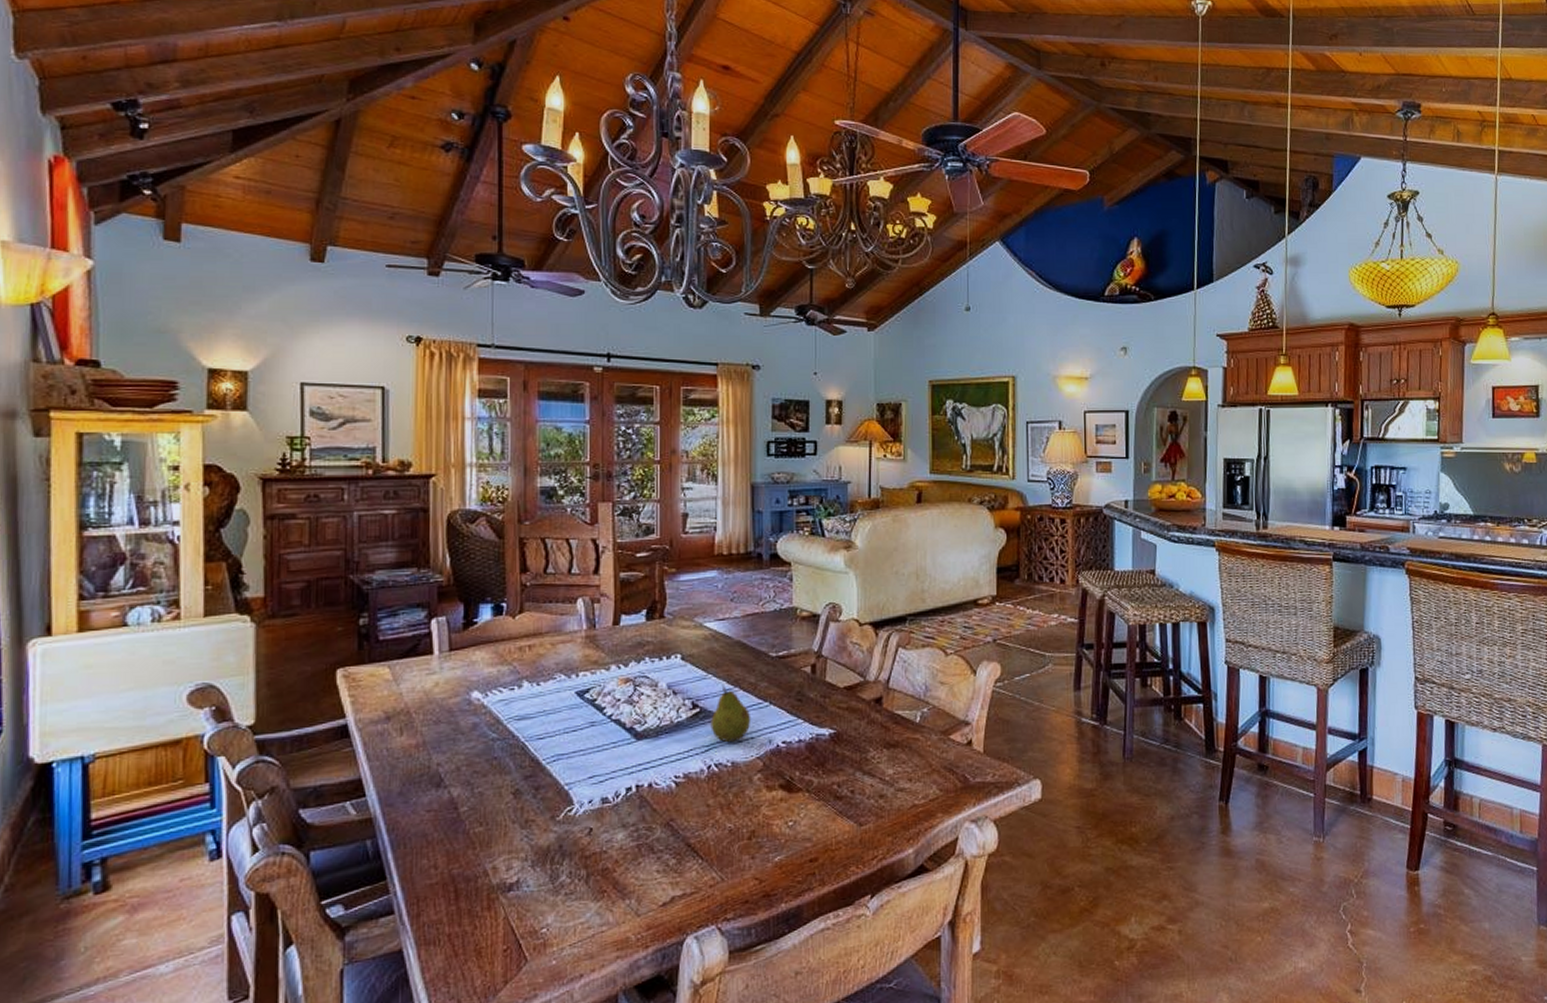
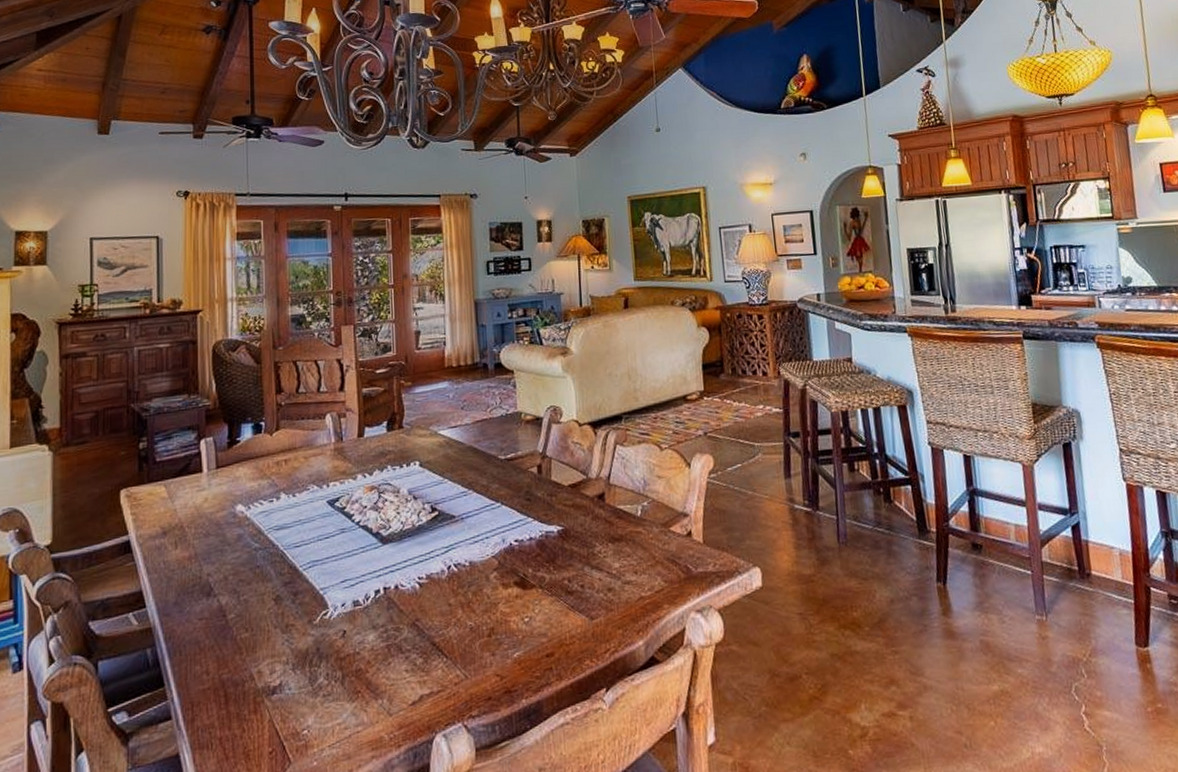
fruit: present [711,686,751,742] -> none [448,489,486,543]

